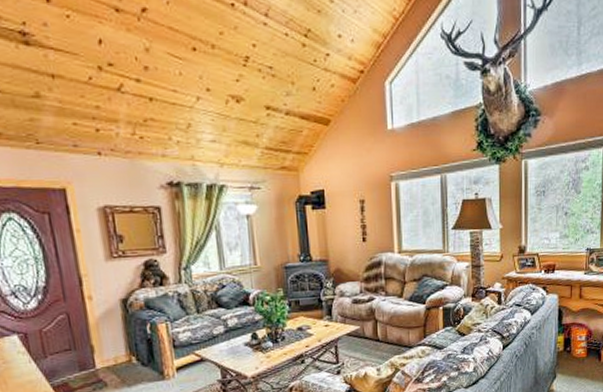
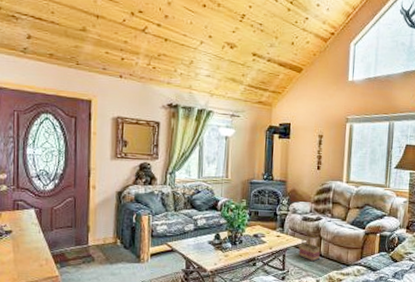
basket: none [352,319,378,349] -> present [298,235,321,262]

